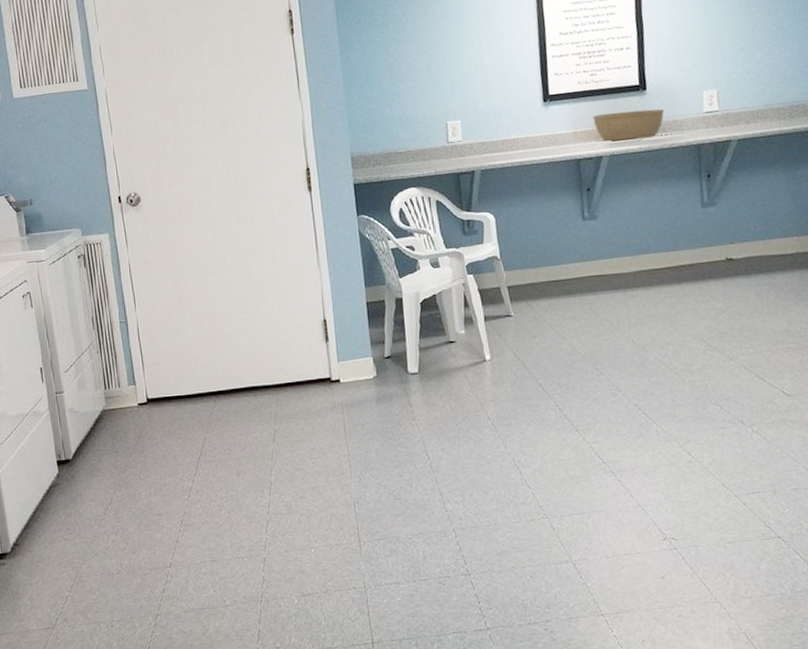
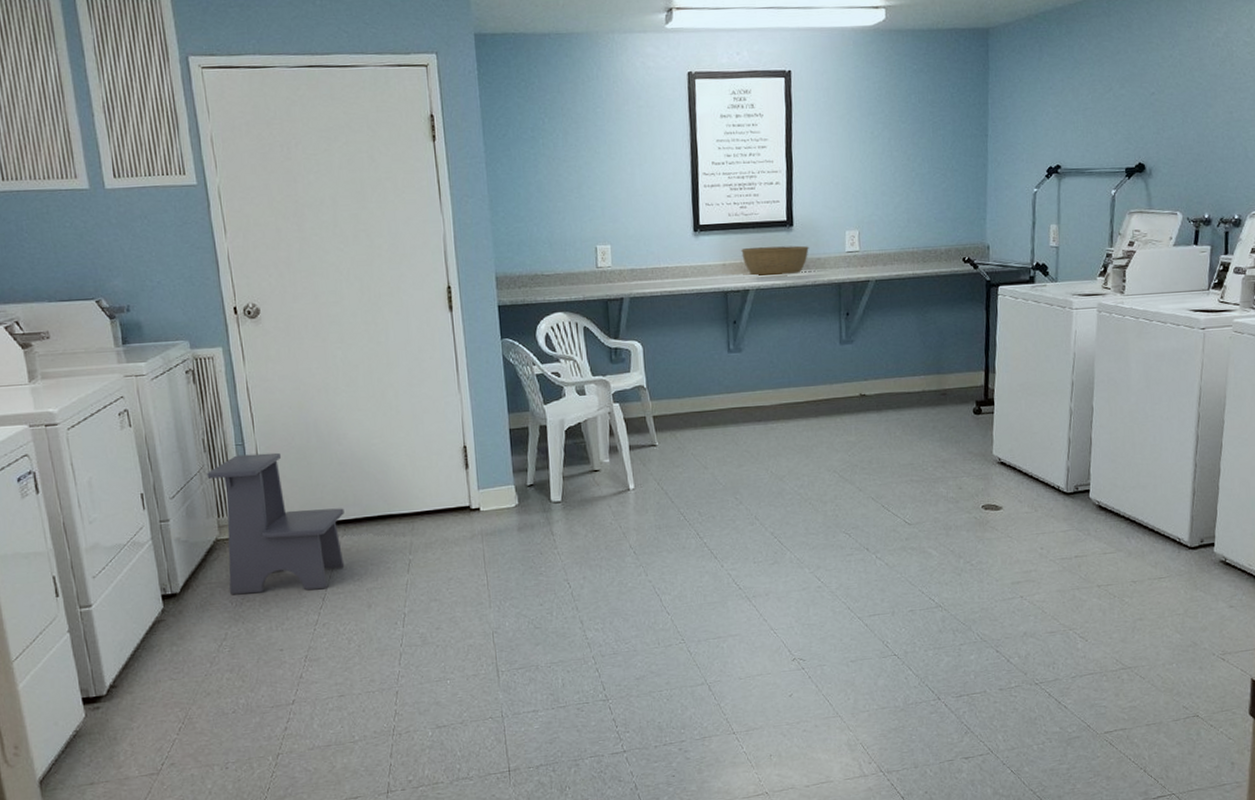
step stool: none [95,328,216,461] -> present [207,452,345,595]

